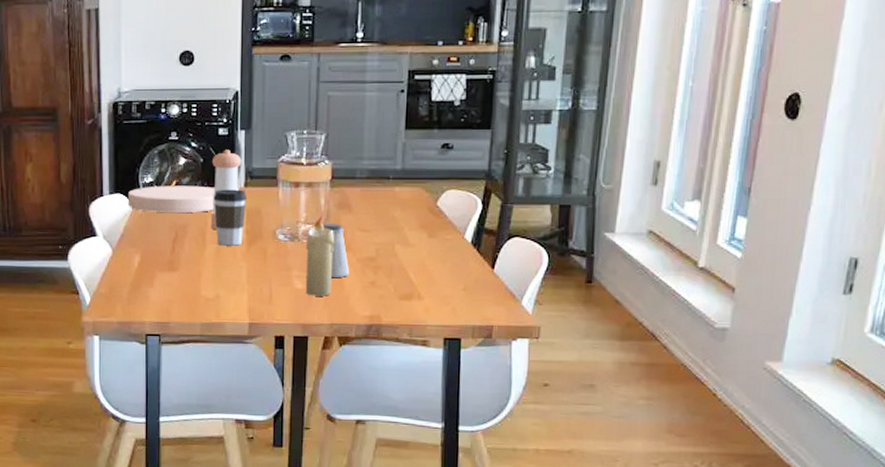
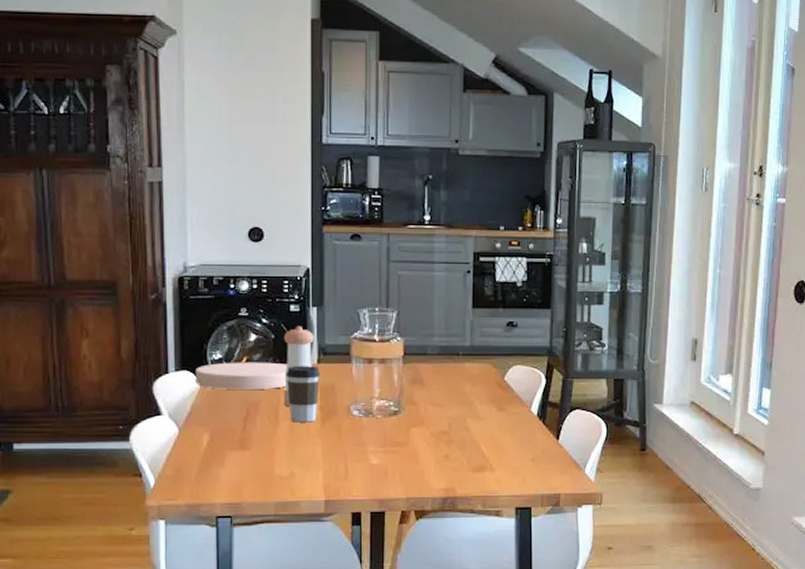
candle: present [305,216,334,296] -> none [381,392,408,471]
saltshaker: present [324,224,350,277] -> none [397,399,424,452]

